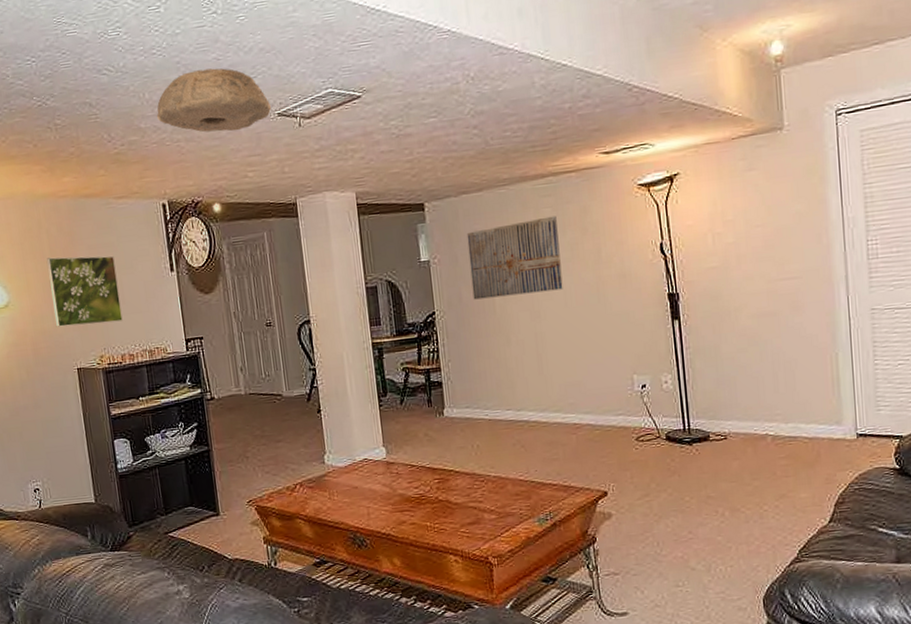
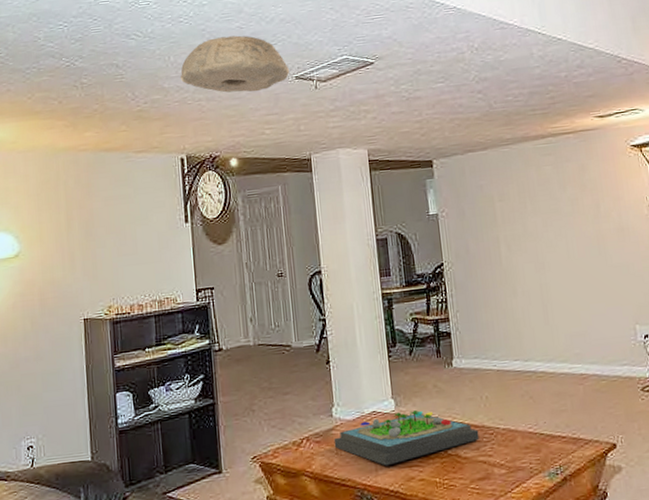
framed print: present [46,255,123,327] -> none [61,207,134,277]
board game: none [326,458,470,511] -> present [333,410,480,466]
wall art: present [466,216,563,300] -> none [473,173,566,252]

